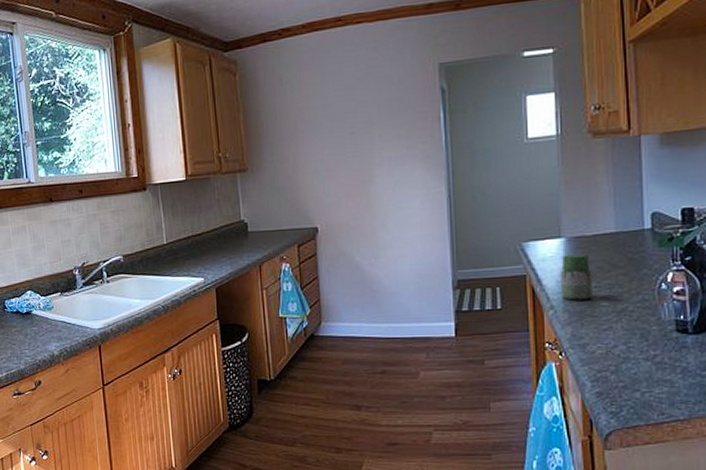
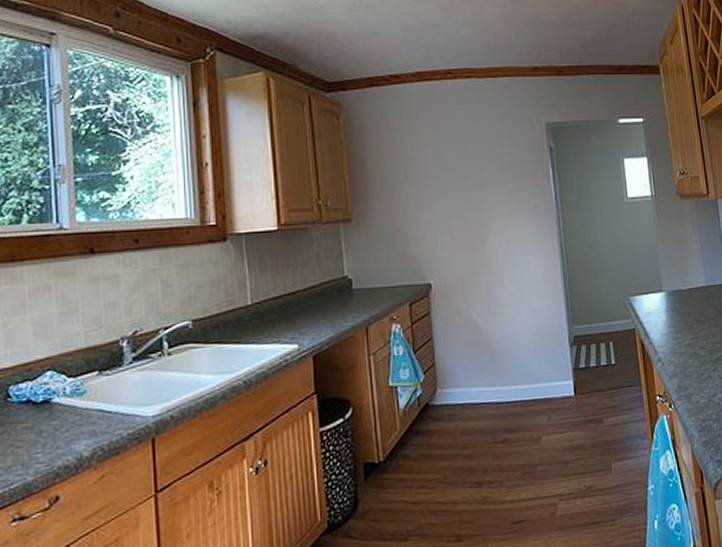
jar: present [561,254,592,300] -> none [665,307,692,352]

